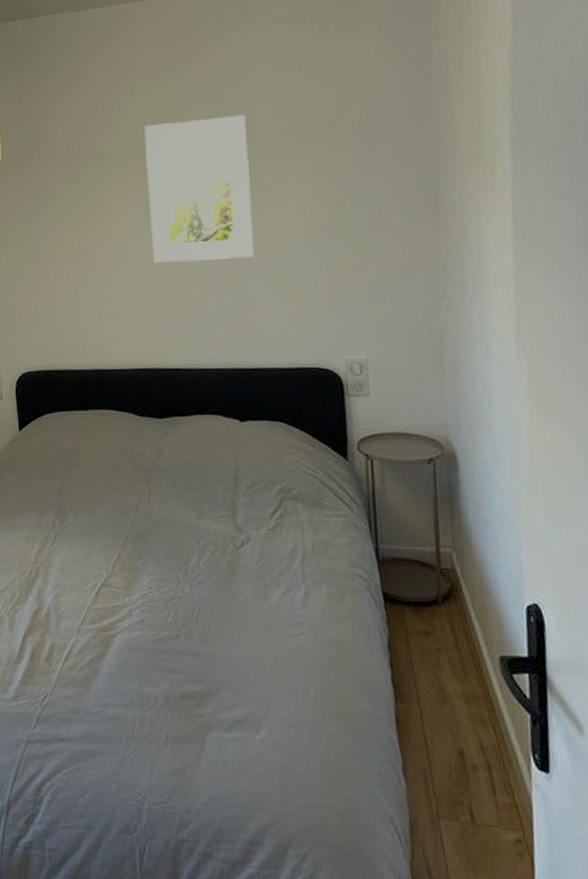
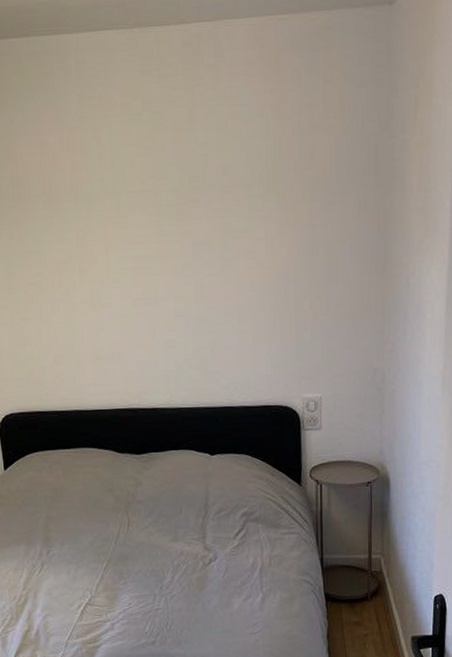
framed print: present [144,114,254,263] -> none [122,159,226,308]

